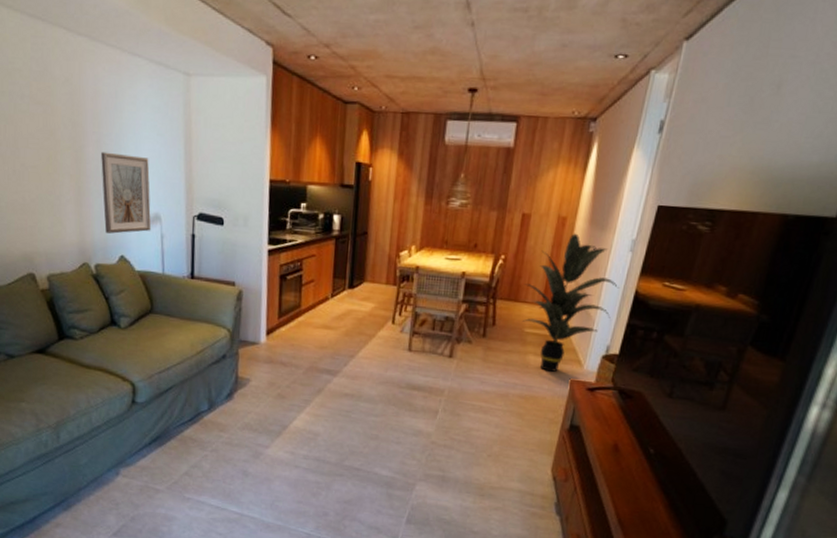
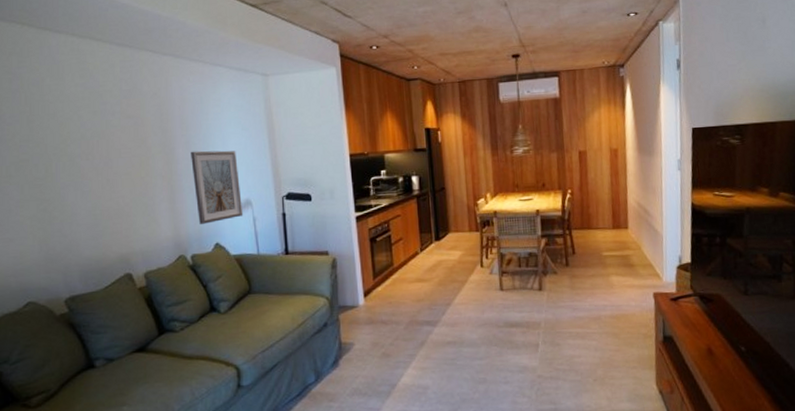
indoor plant: present [523,233,619,372] -> none [594,161,677,289]

